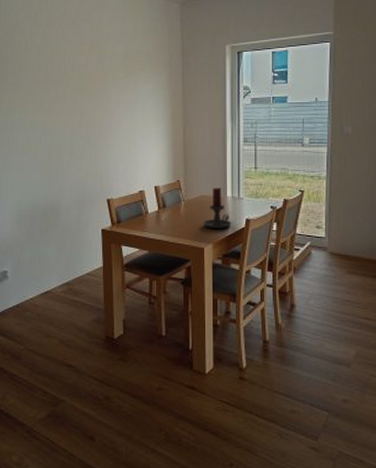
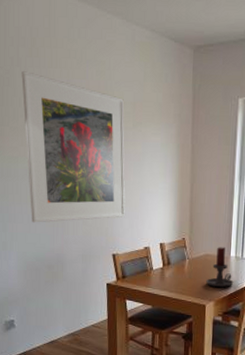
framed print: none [20,32,119,171] -> present [21,71,126,223]

